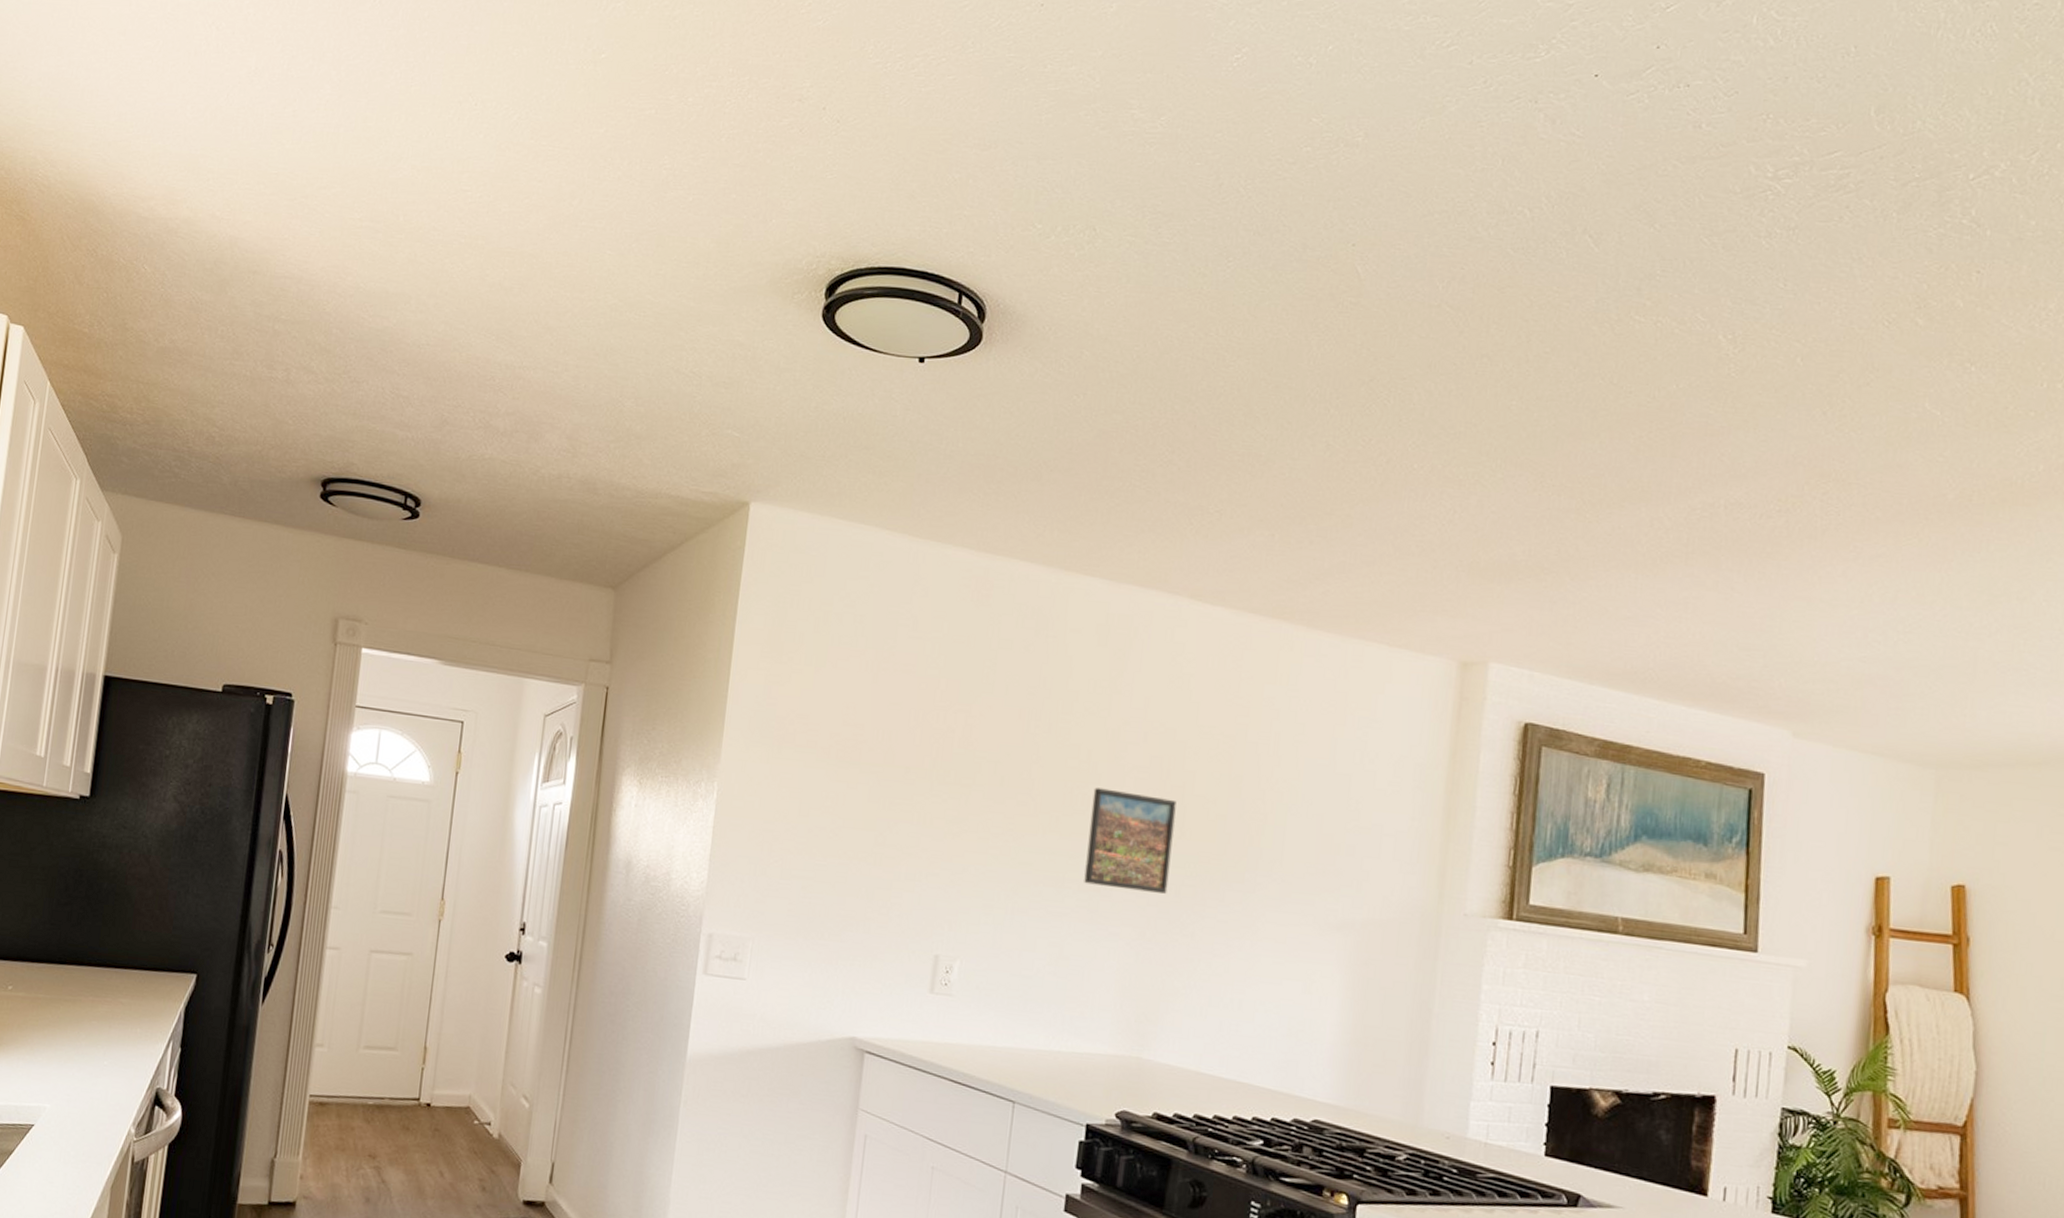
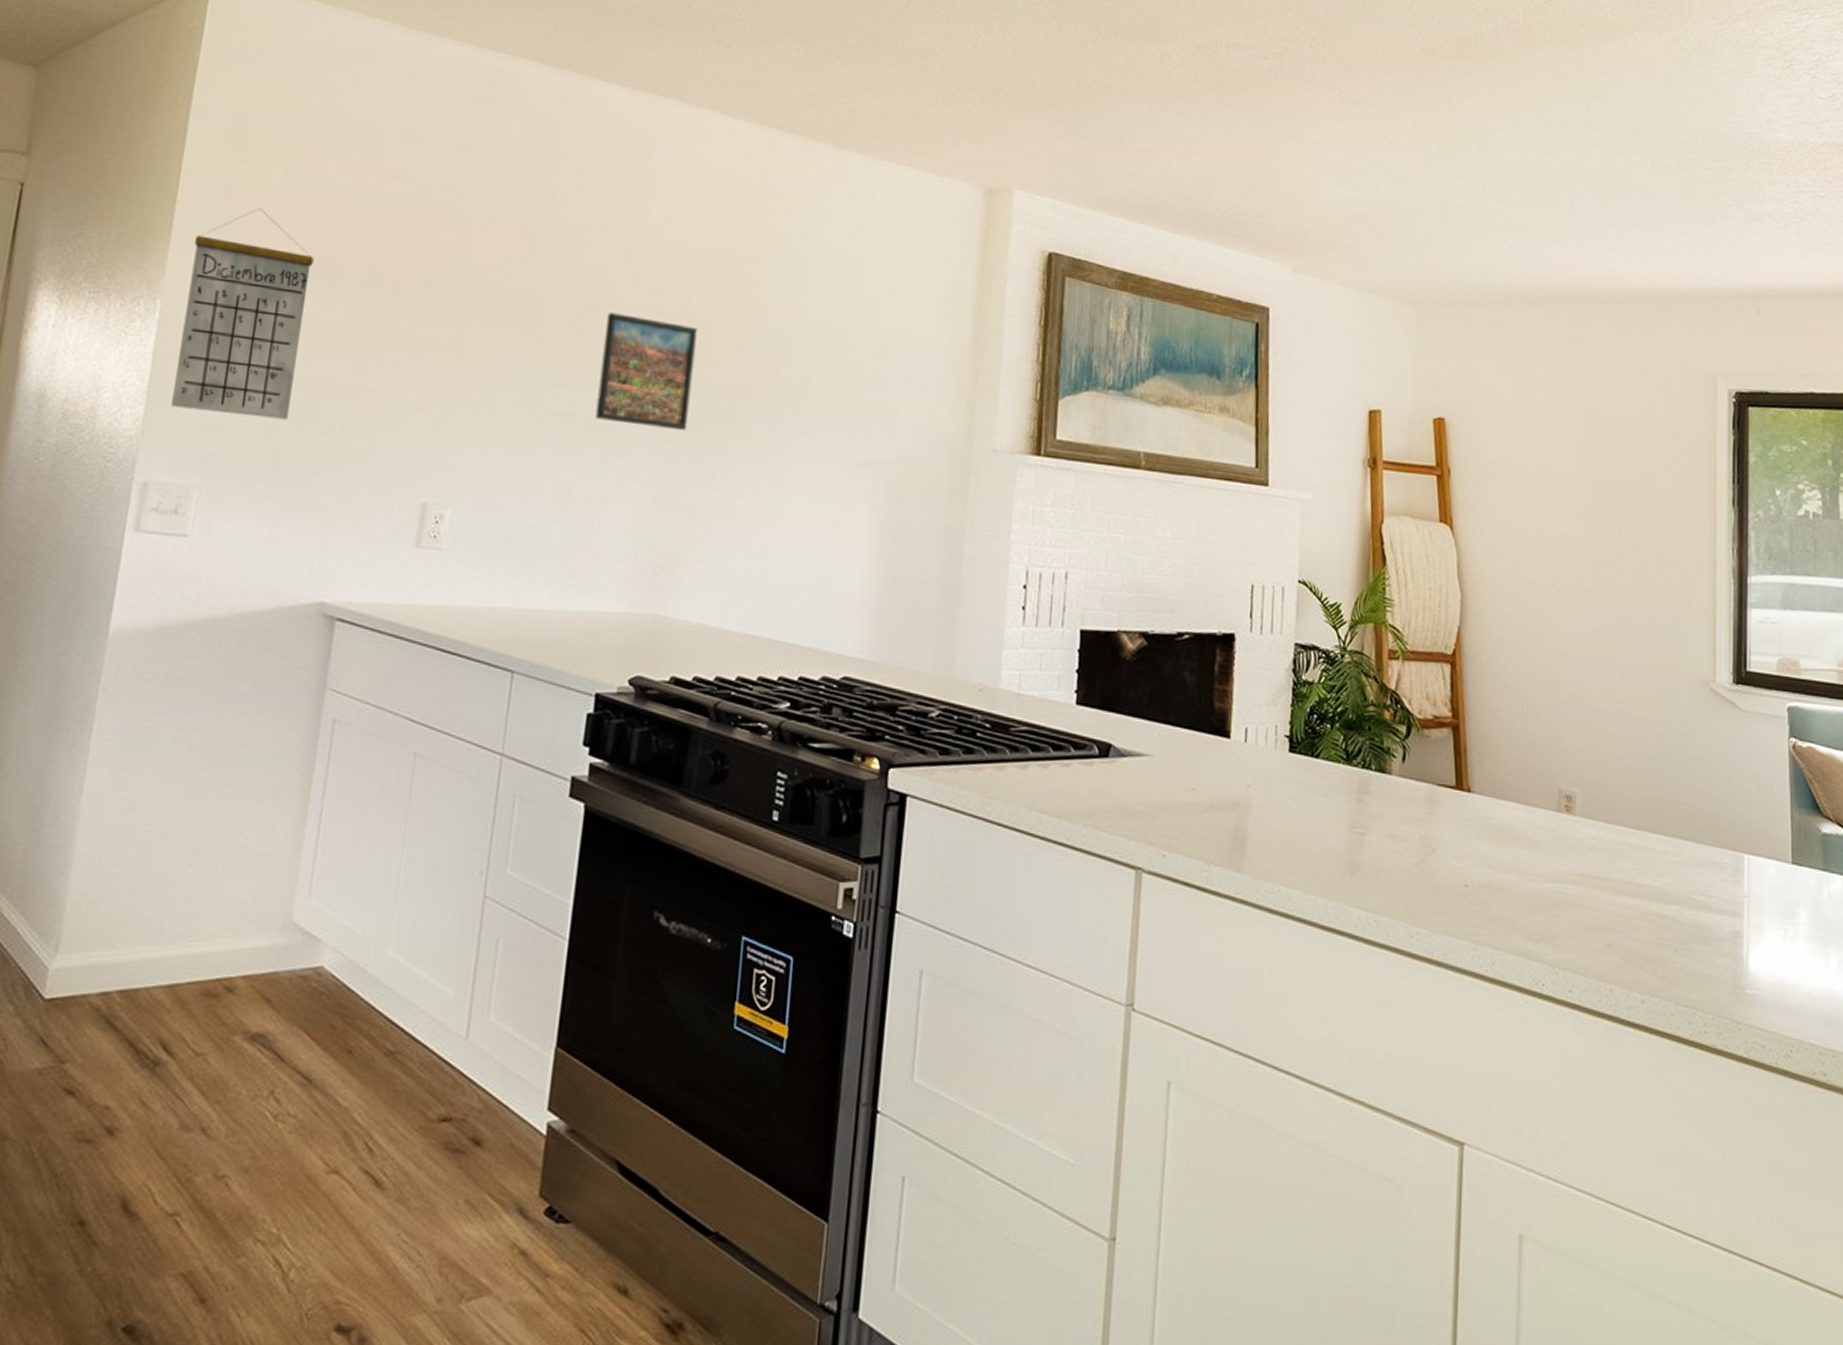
calendar: none [729,702,840,883] -> present [171,207,314,420]

